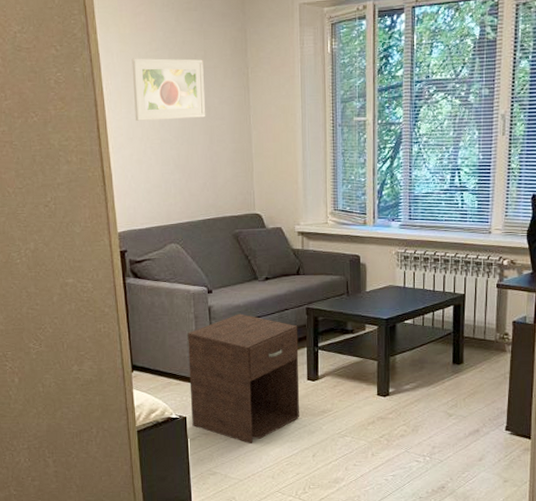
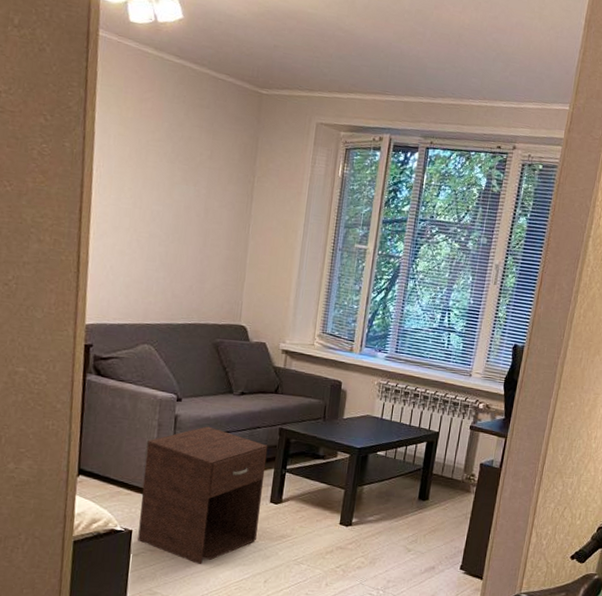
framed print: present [131,58,205,121] -> none [124,144,208,219]

